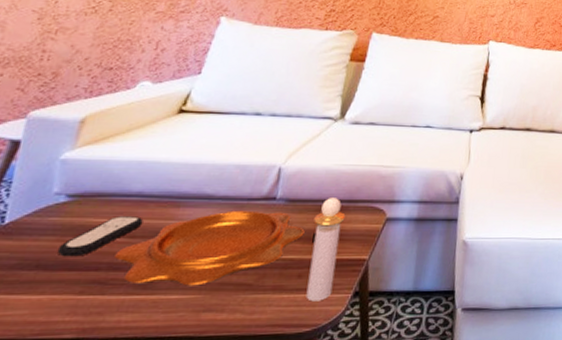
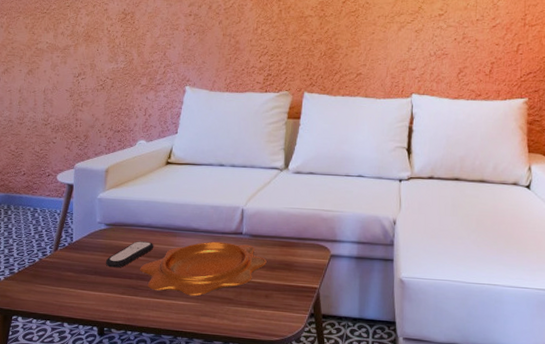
perfume bottle: present [306,198,346,302] -> none [273,235,297,318]

